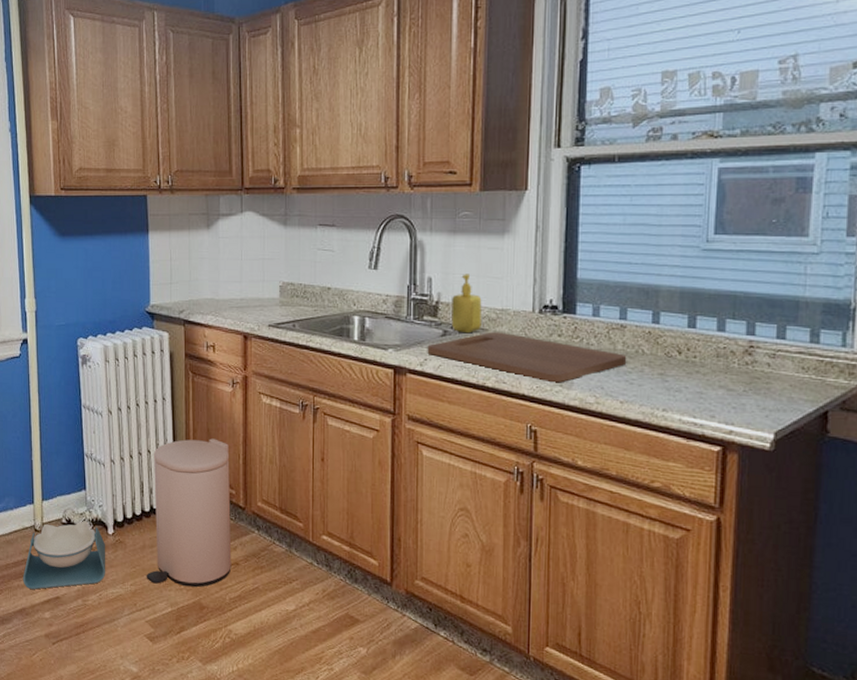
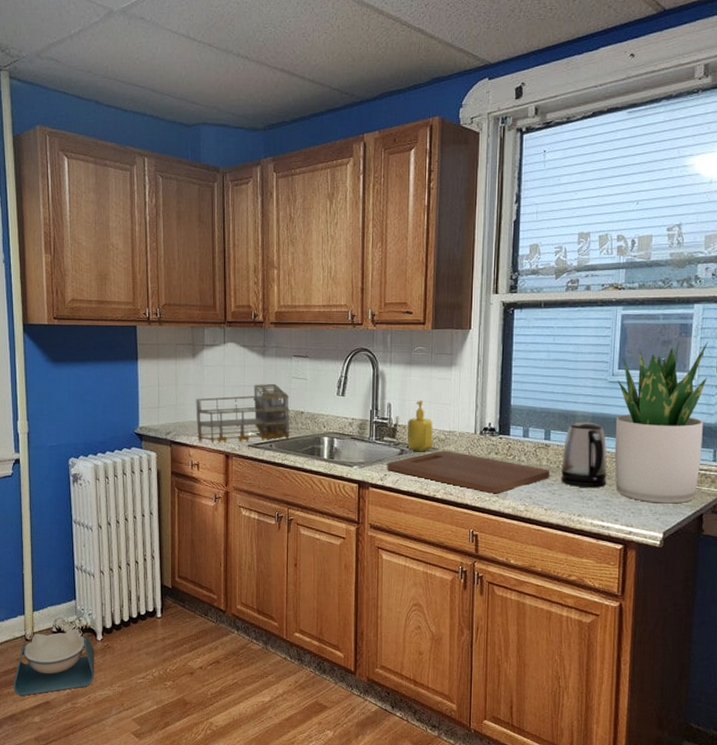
pedal bin: present [146,438,232,587] -> none [133,549,213,685]
dish rack: none [211,256,316,323] -> present [196,383,290,444]
kettle: none [641,298,701,377] -> present [561,422,607,488]
planter: none [709,198,834,398] -> present [614,340,708,504]

